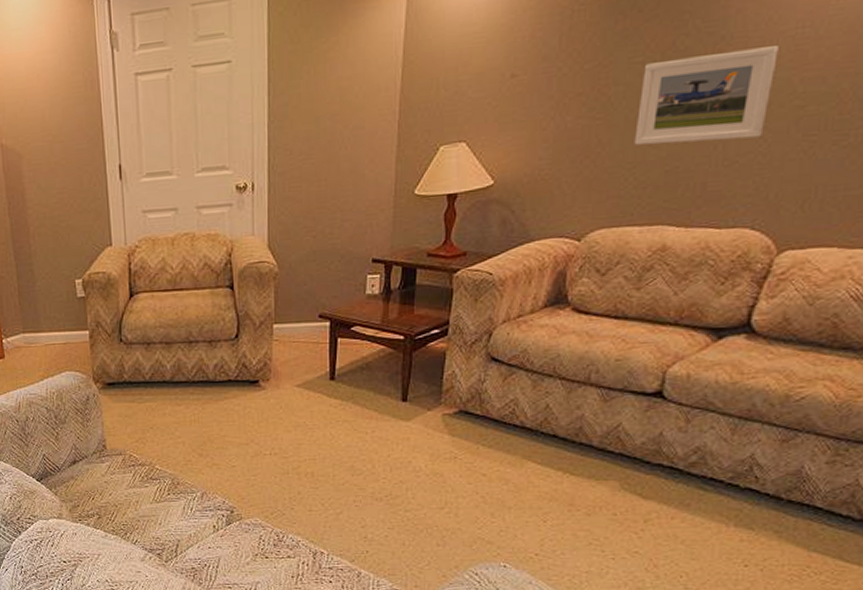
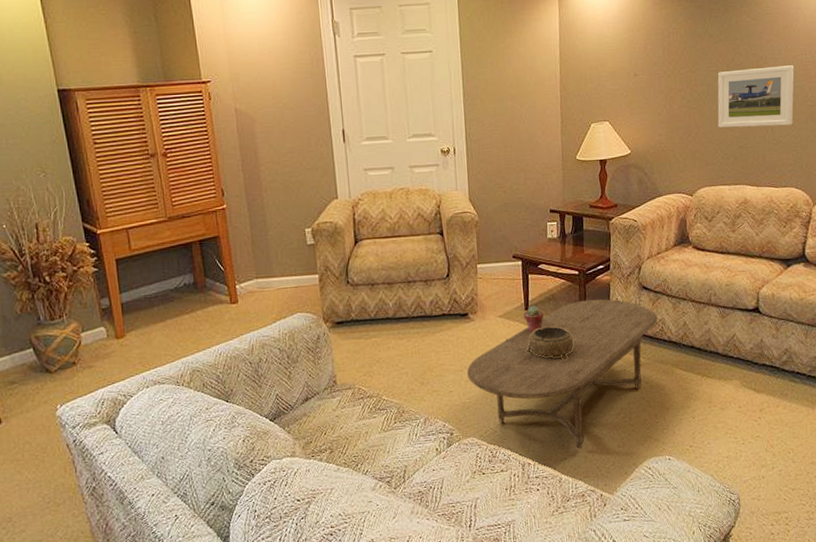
coffee table: none [254,370,509,542] -> present [467,299,658,449]
decorative bowl: none [327,400,390,440] -> present [525,326,574,360]
potted succulent: none [328,376,354,407] -> present [524,306,544,333]

